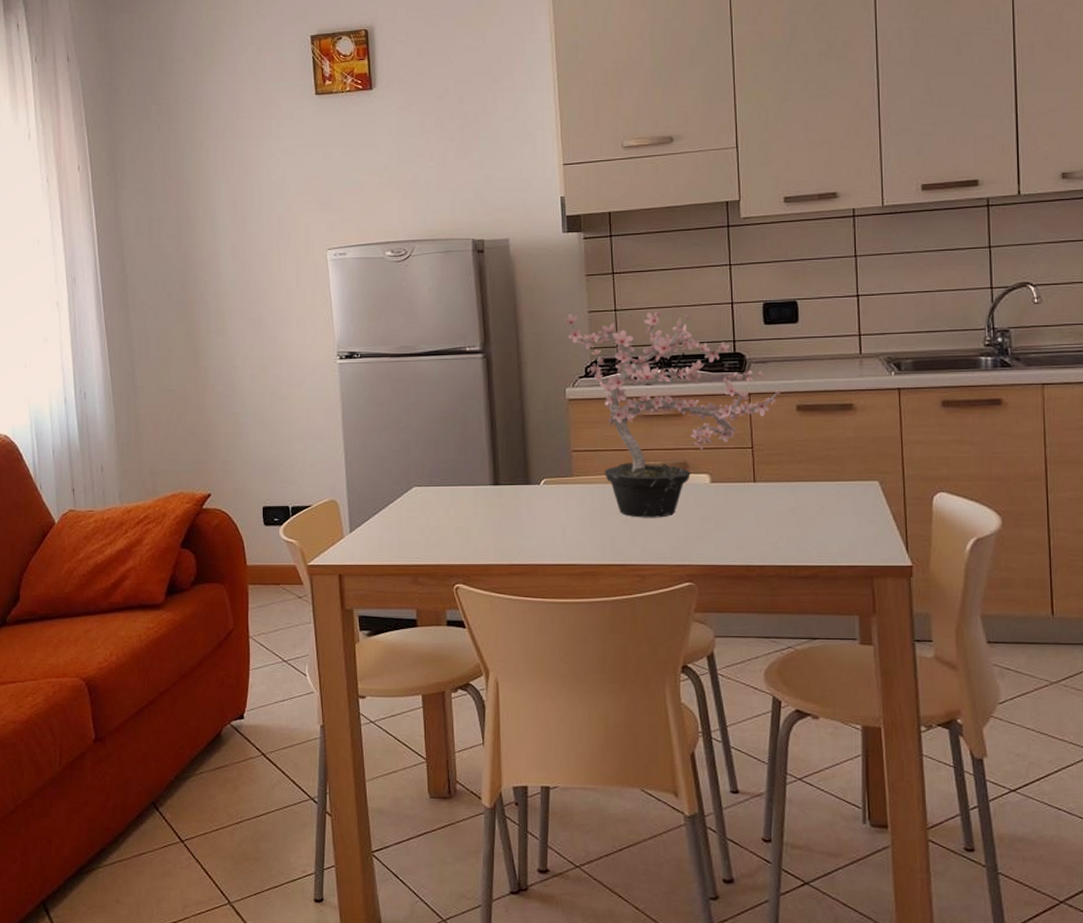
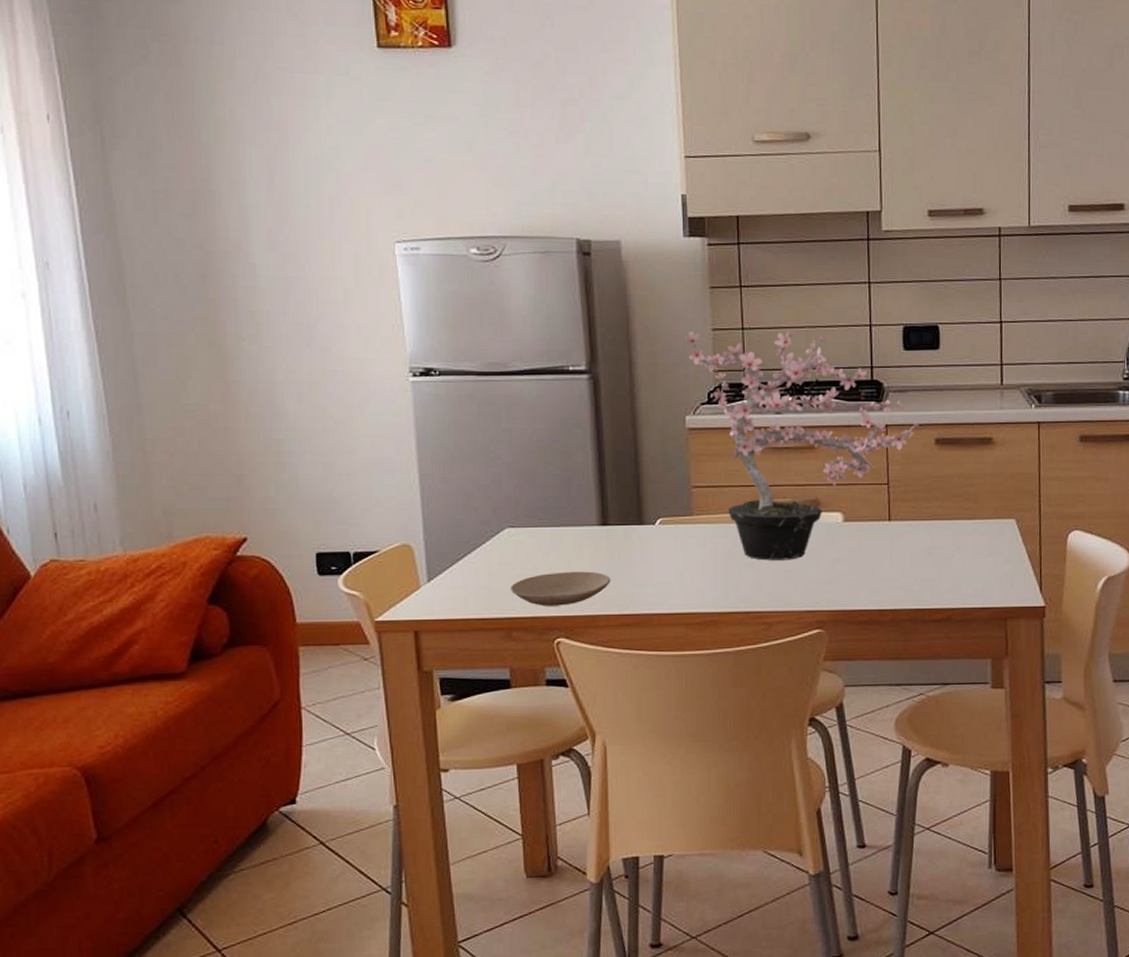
plate: none [416,525,502,556] -> present [509,571,611,606]

